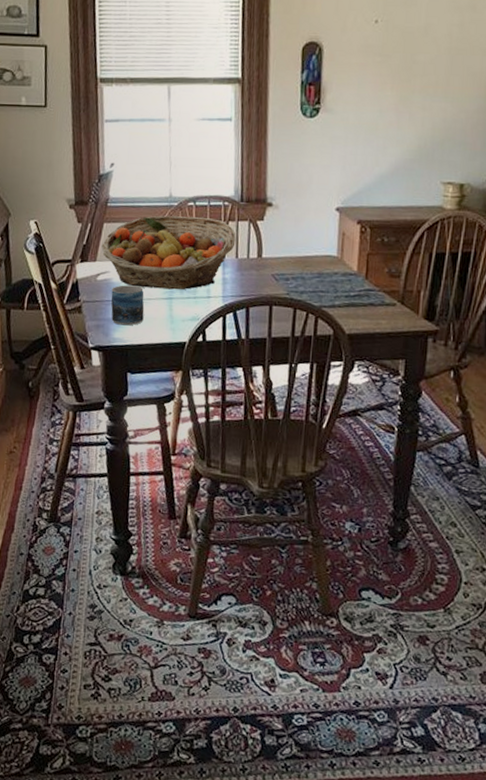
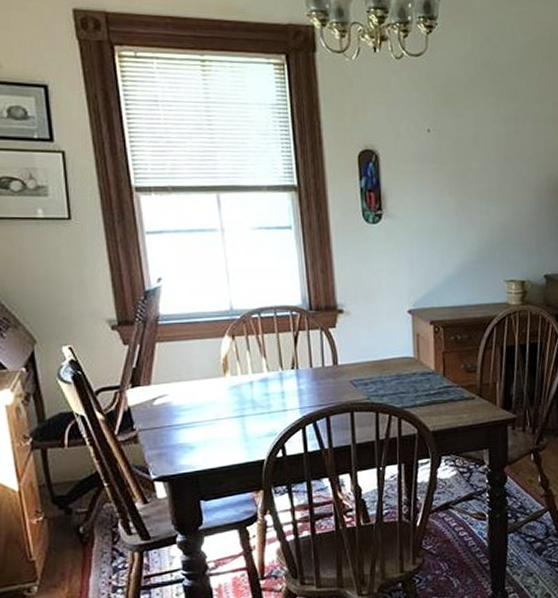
fruit basket: present [101,215,236,290] -> none [155,328,308,408]
mug: present [111,285,145,326] -> none [172,407,214,451]

